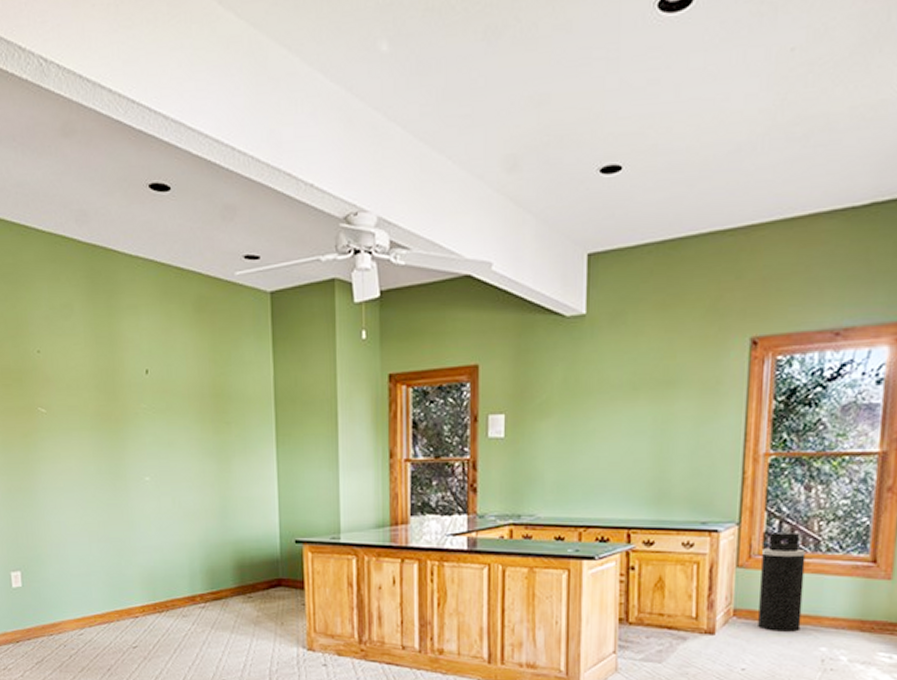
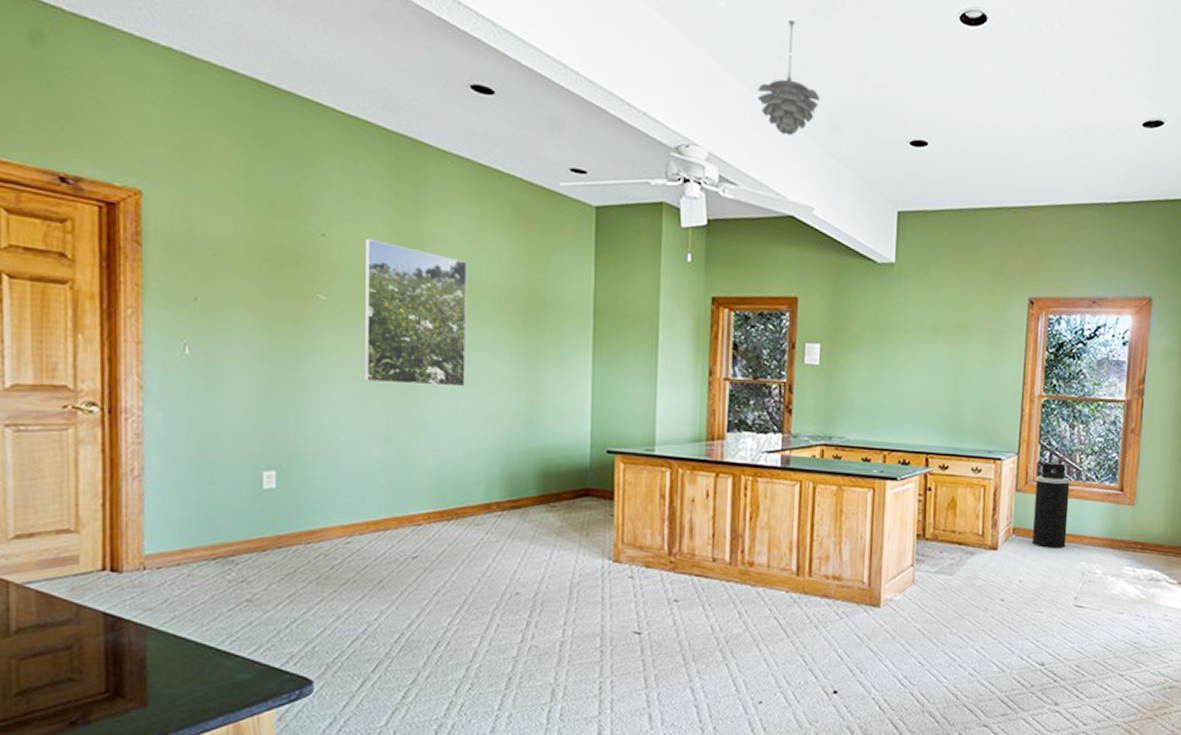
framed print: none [71,350,165,487] -> present [364,238,468,387]
pendant light: none [426,50,496,185] -> present [757,20,821,136]

